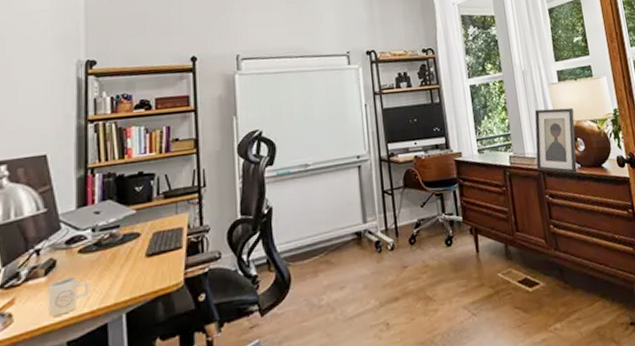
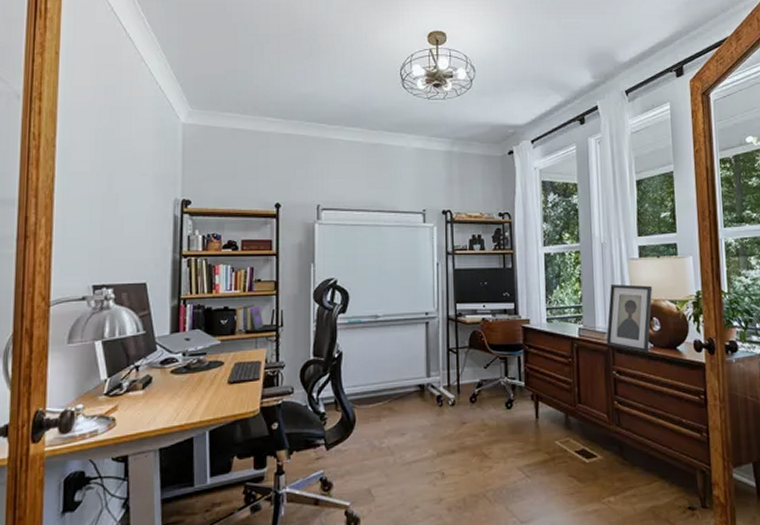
mug: present [46,276,90,317] -> none [143,393,180,425]
books: none [152,166,185,197] -> present [236,304,264,331]

